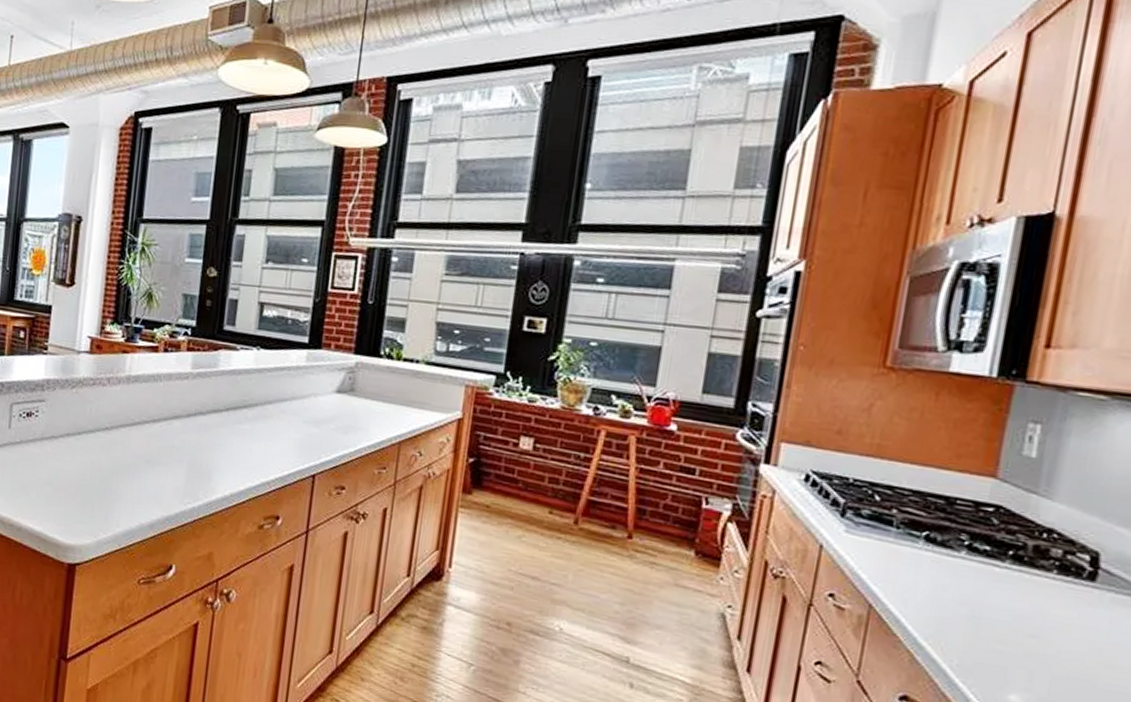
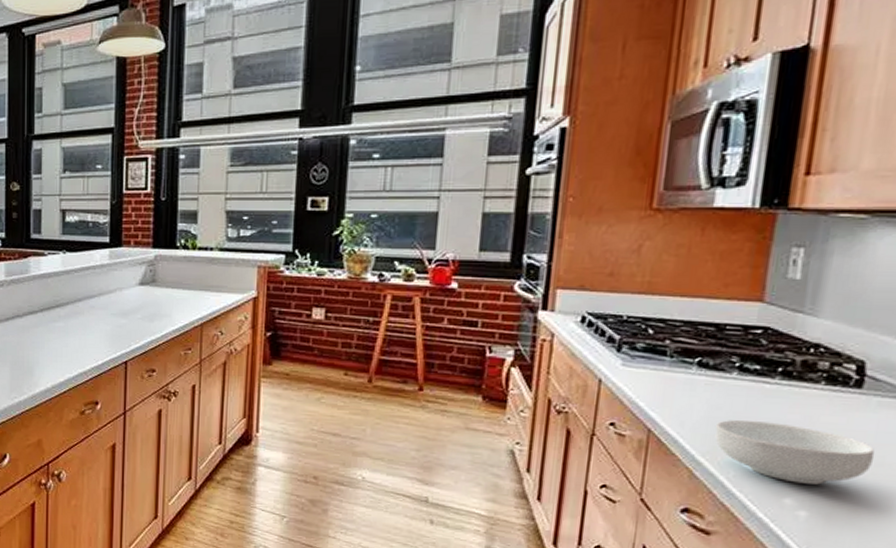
cereal bowl: none [939,602,1107,683] -> present [715,420,875,485]

